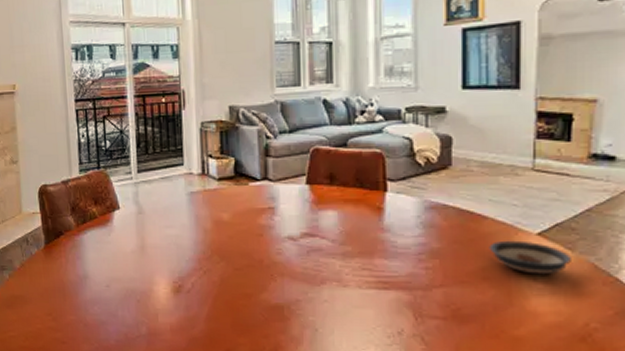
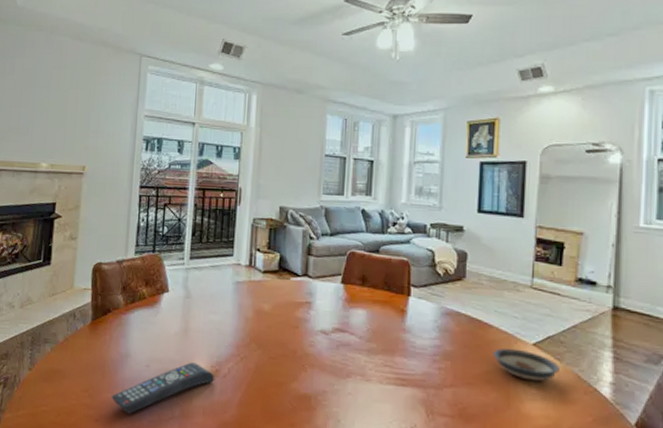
remote control: none [75,279,179,334] -> present [111,362,215,414]

